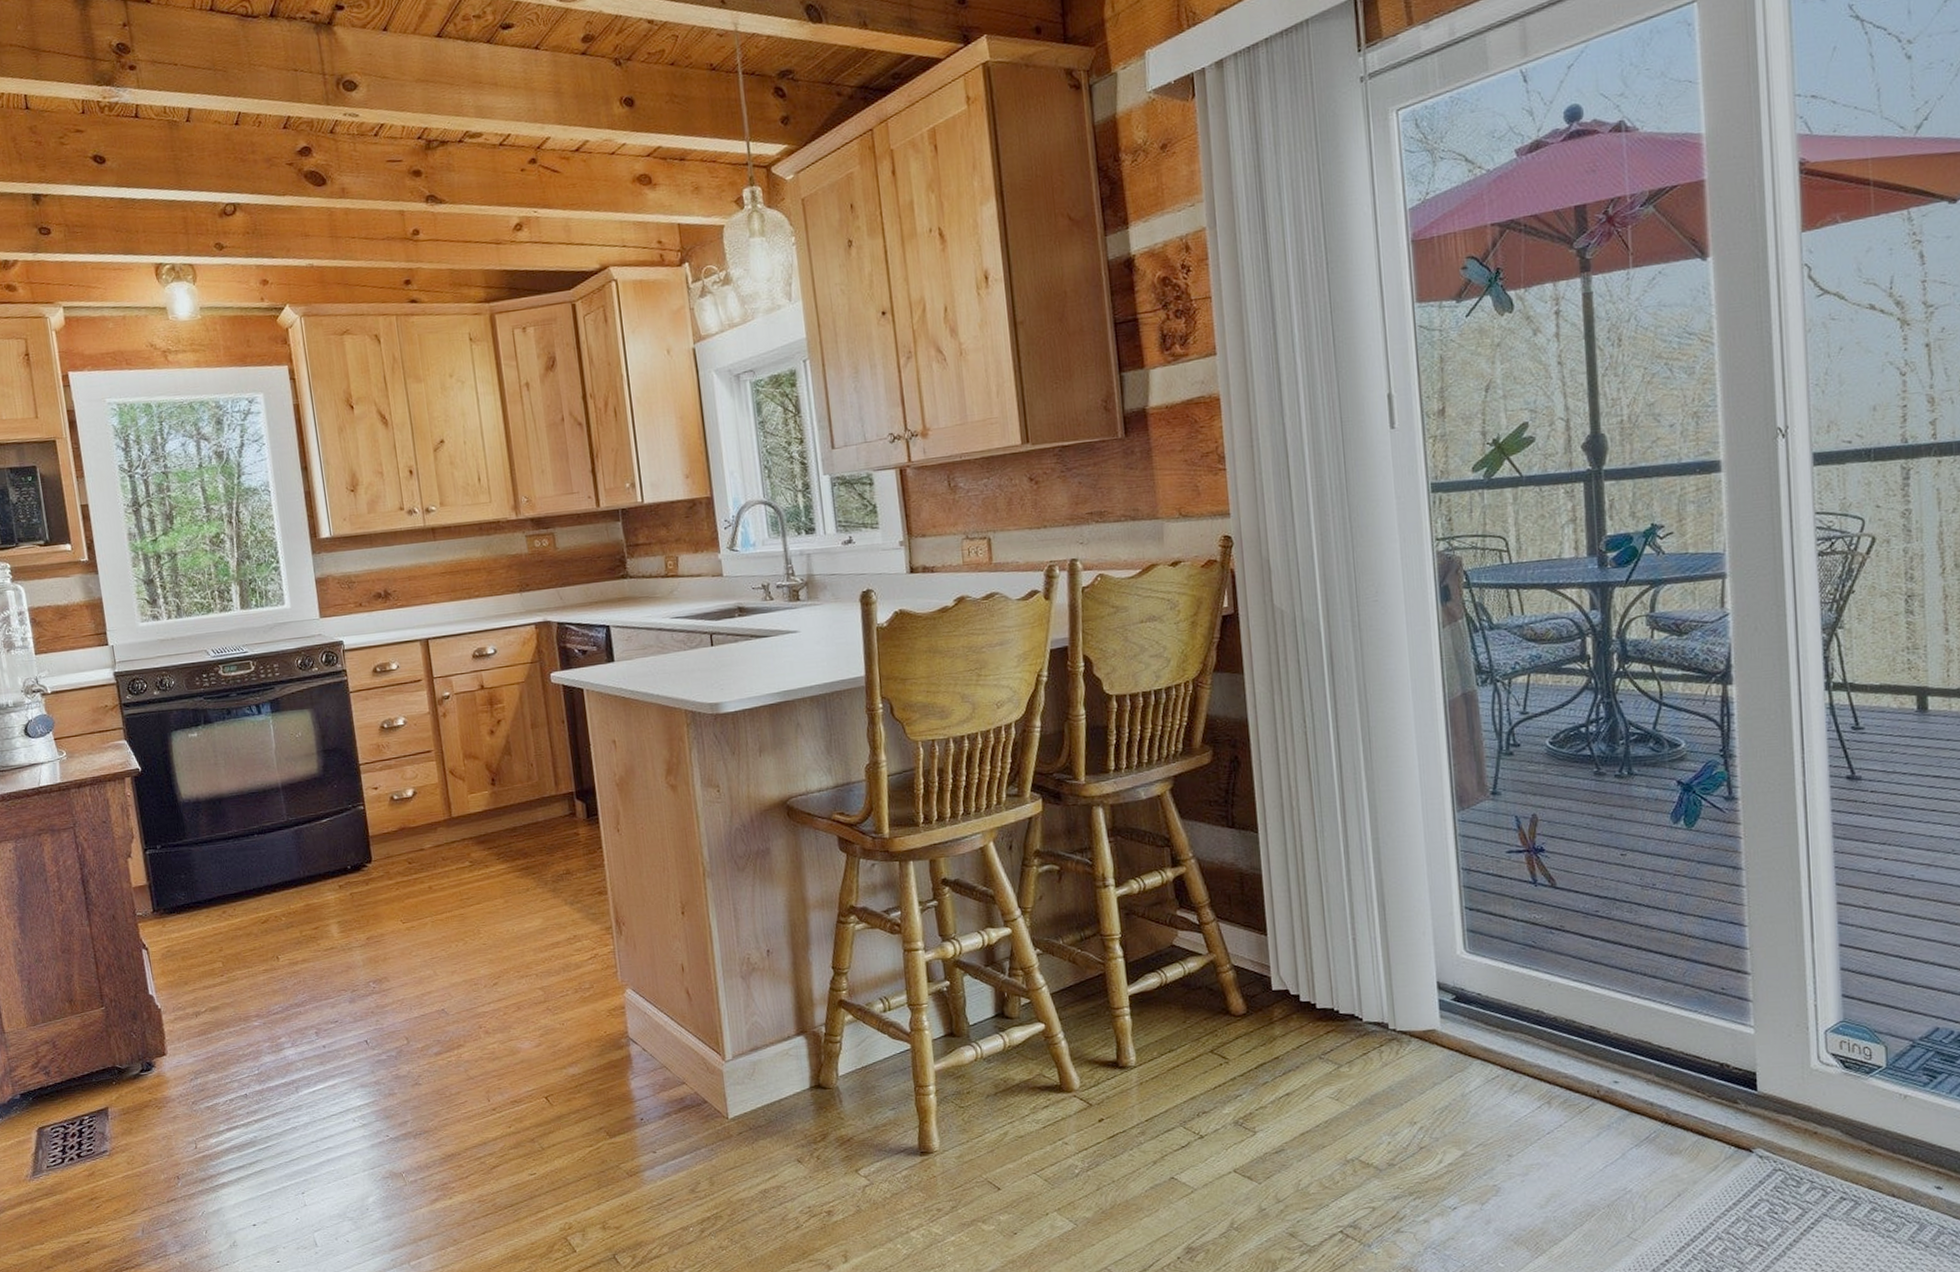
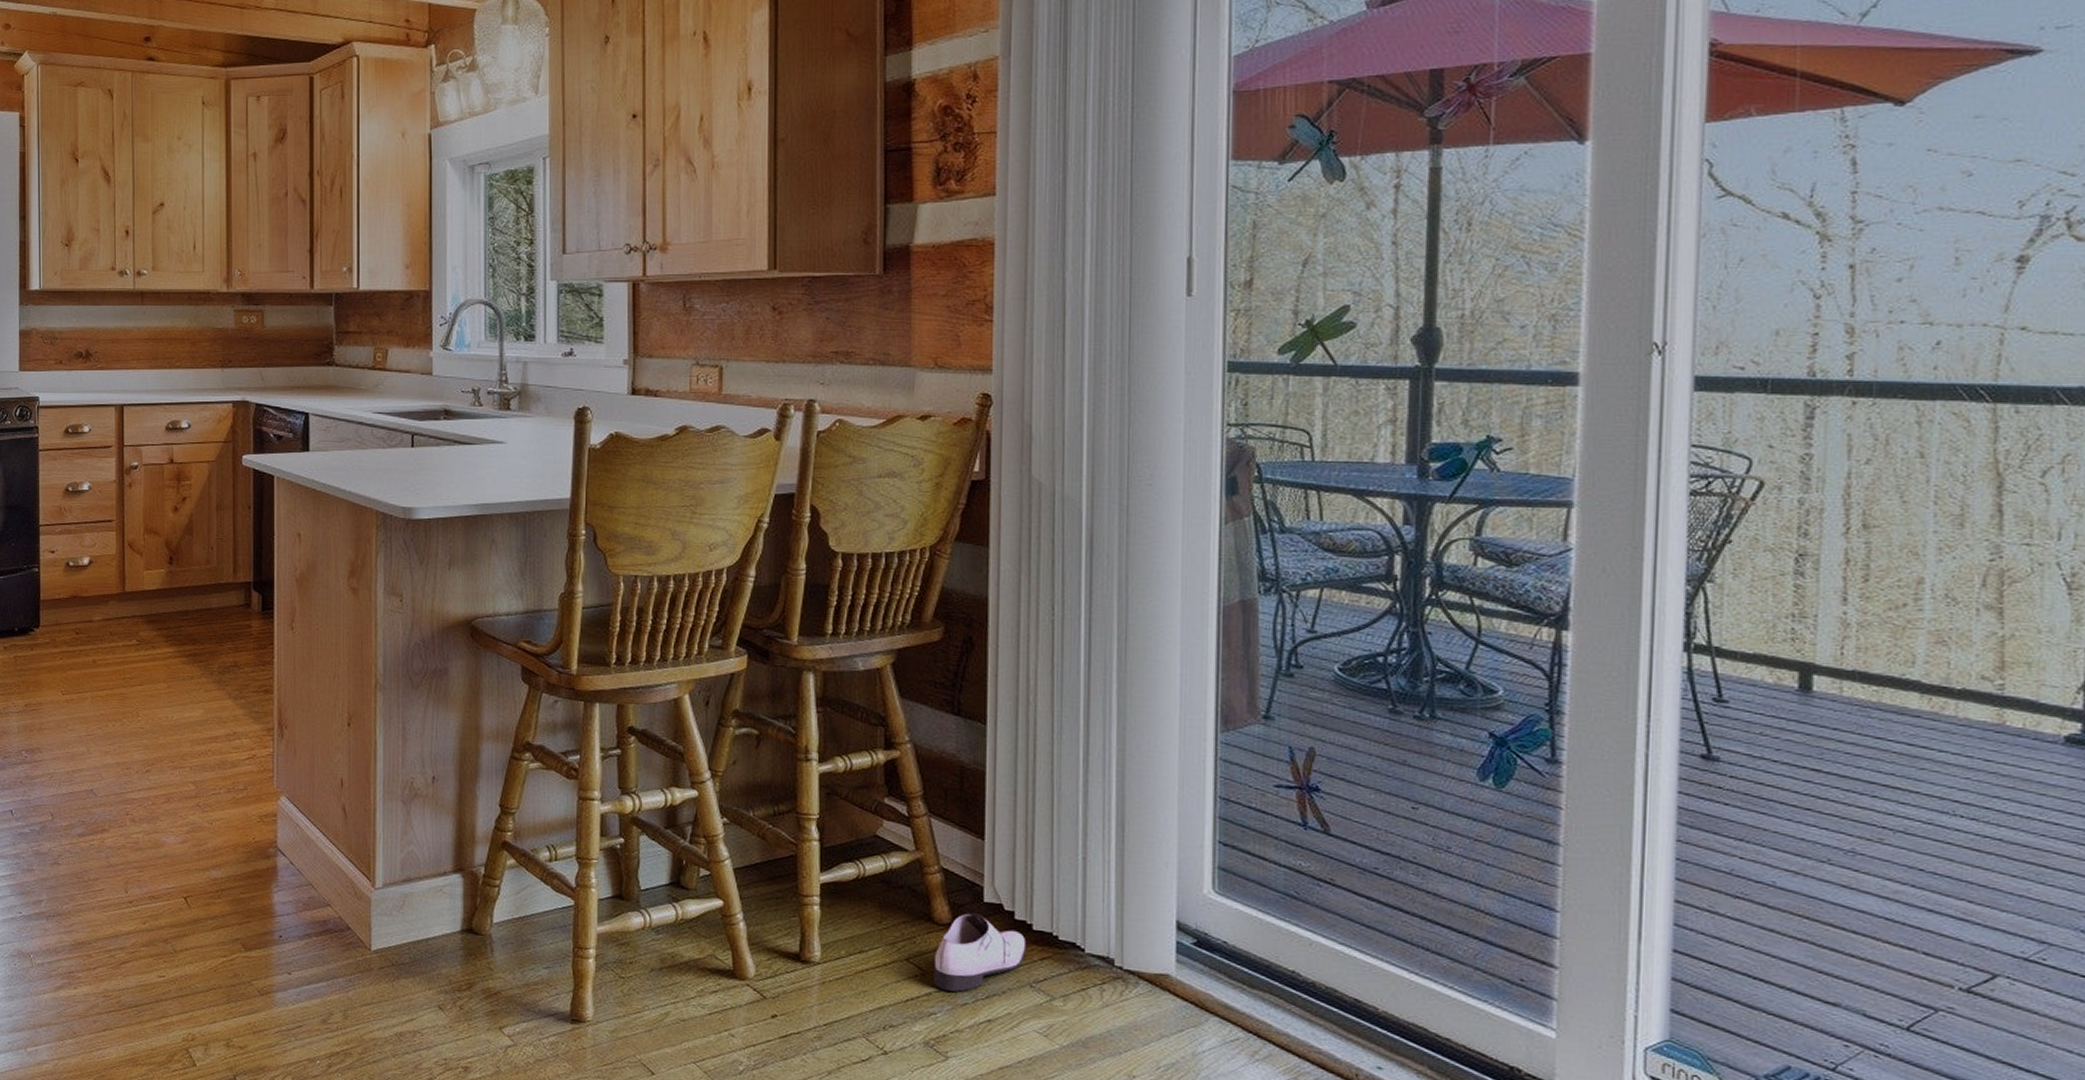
shoe: none [1234,1001,1313,1074] -> present [933,913,1027,992]

